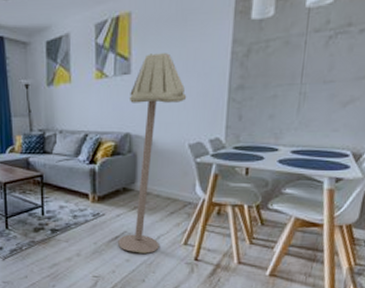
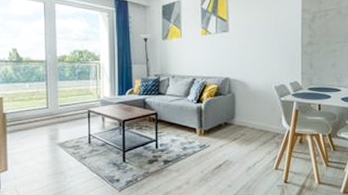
floor lamp: present [118,53,187,254] -> none [221,17,272,179]

